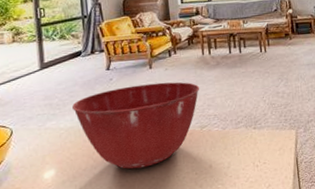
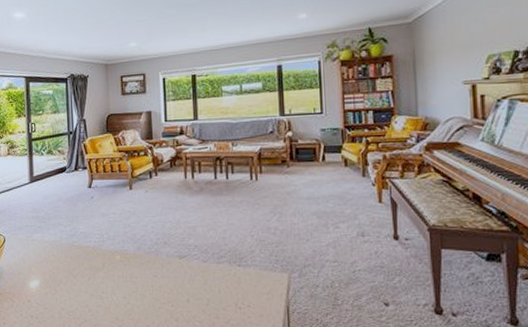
mixing bowl: present [72,82,200,169] -> none [56,205,181,291]

